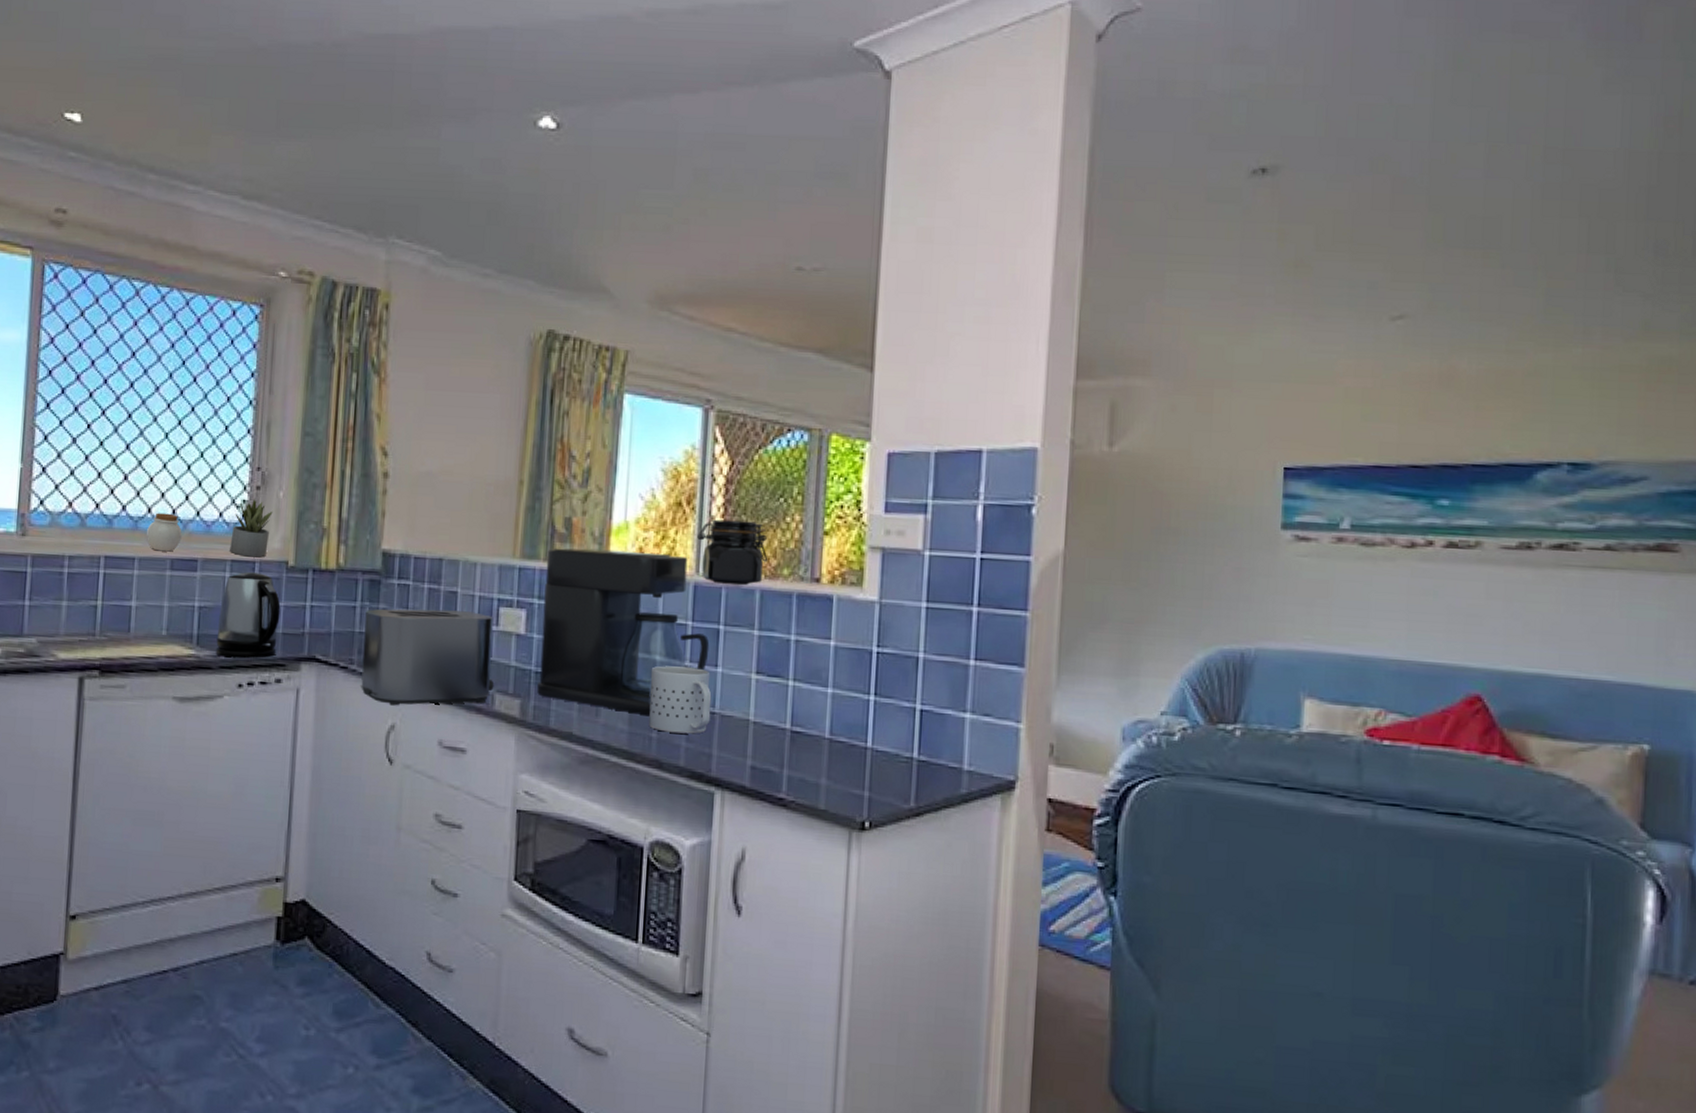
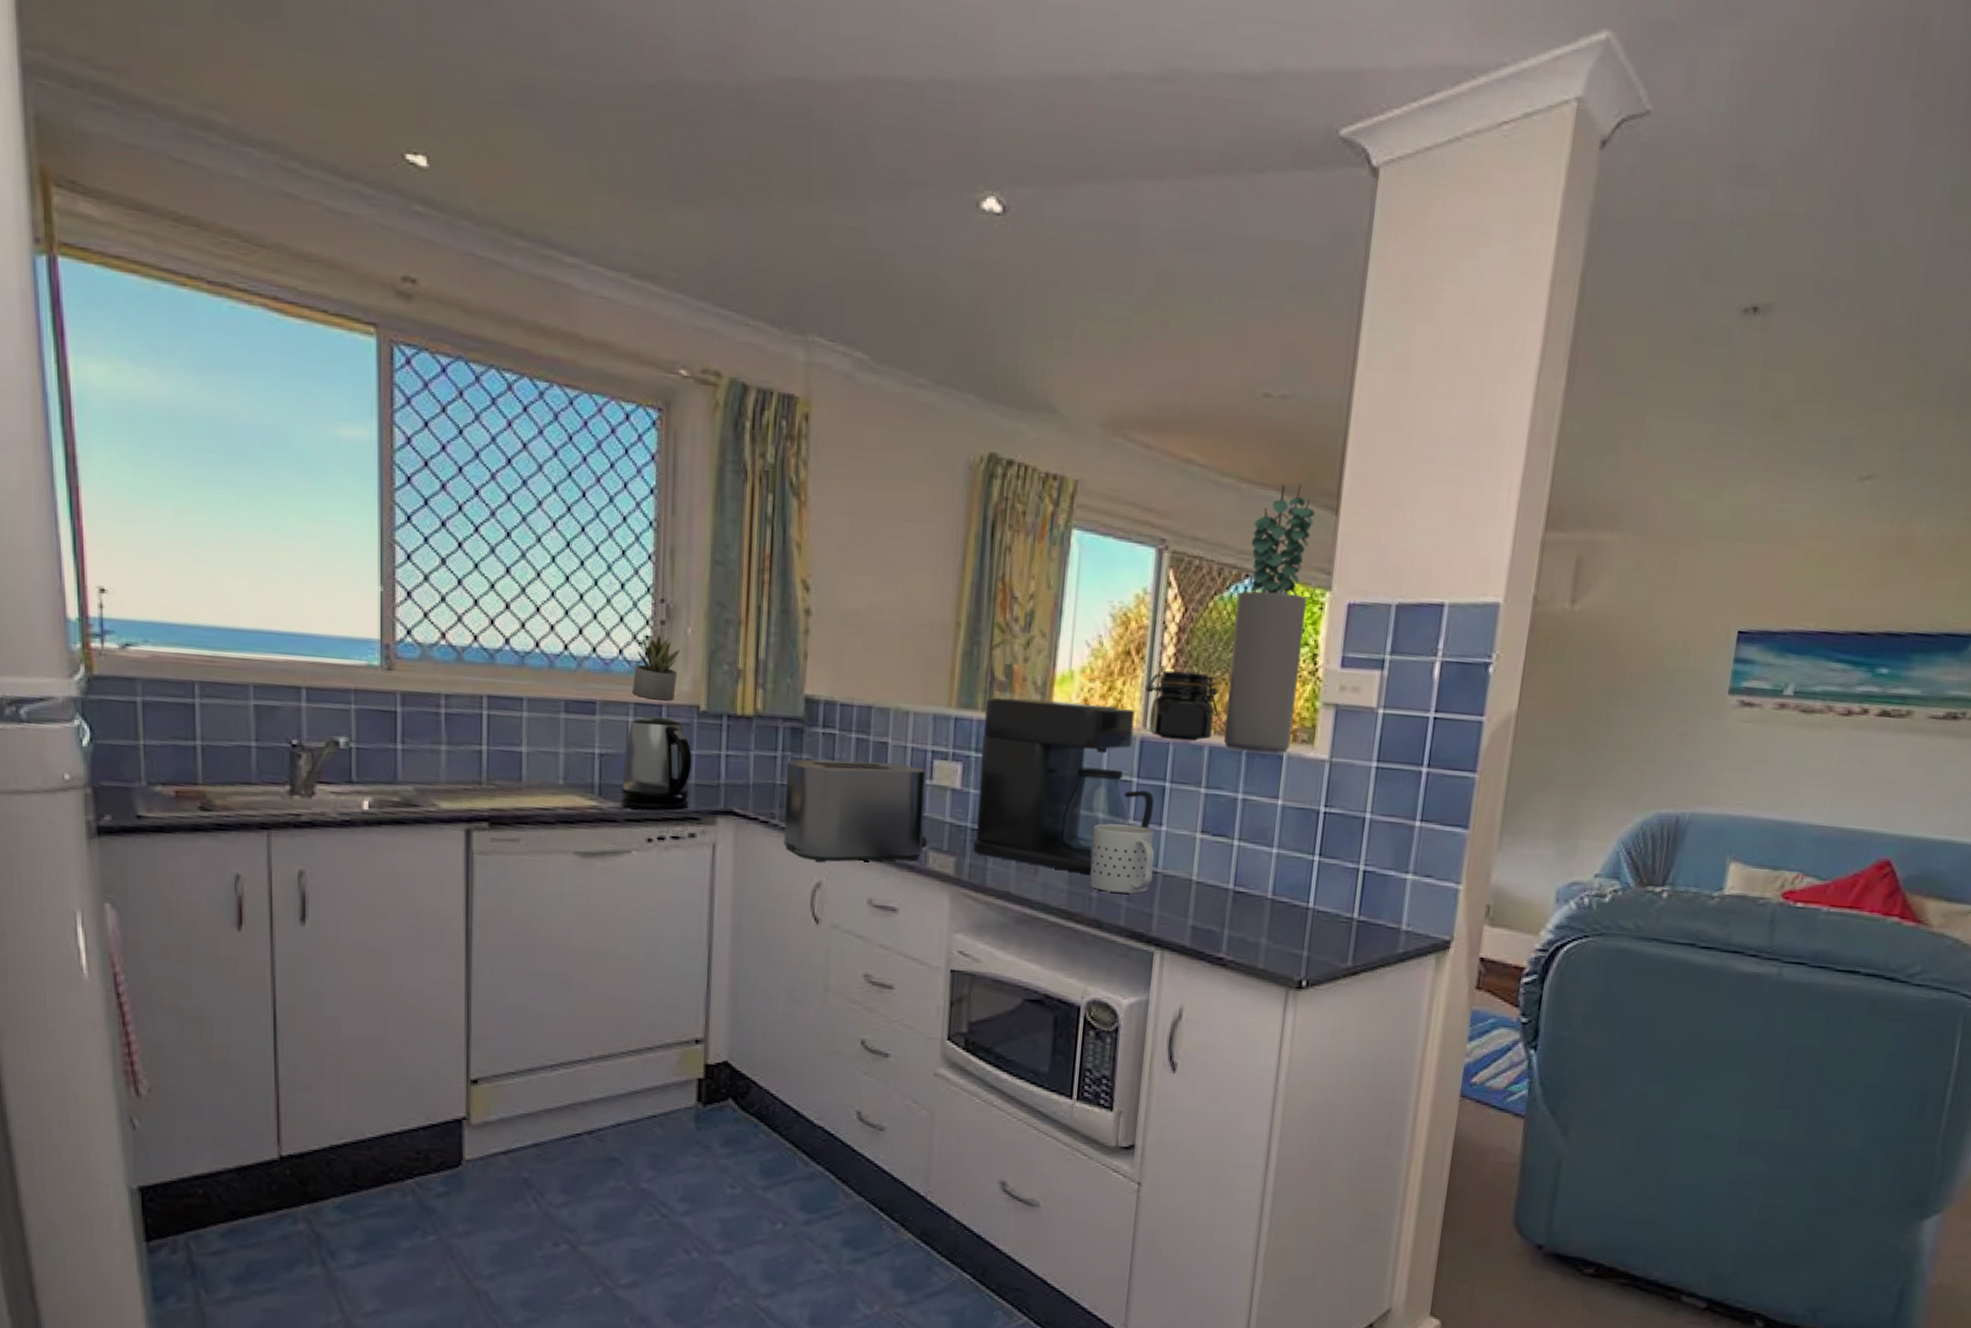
jar: present [146,513,182,552] -> none [534,647,577,692]
vase: none [774,345,851,596] -> present [1223,483,1315,754]

